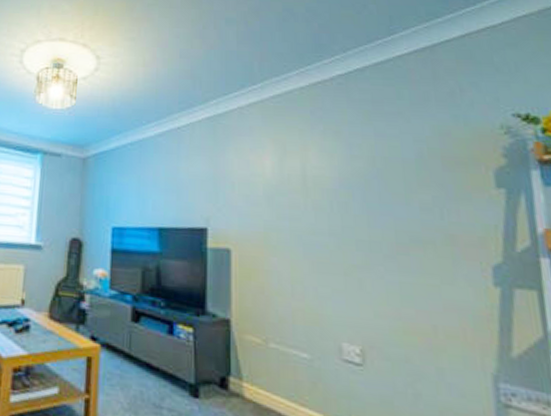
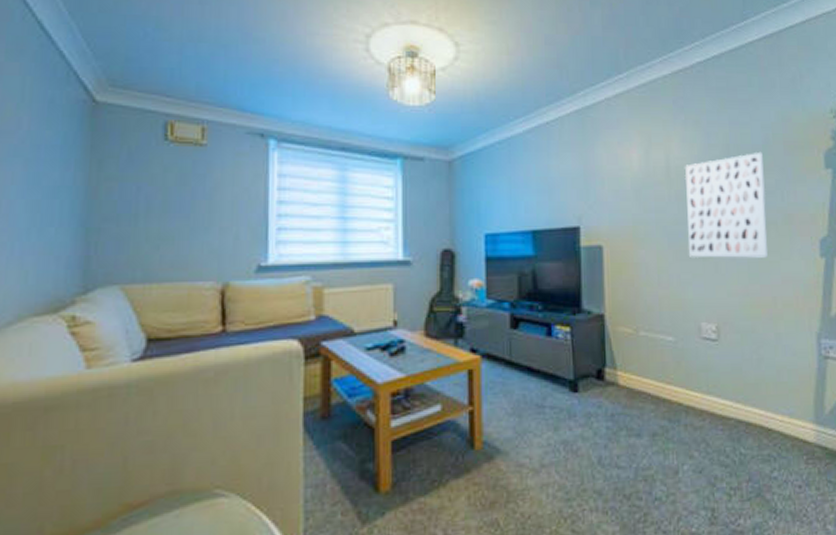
wall art: none [324,165,425,280] -> present [685,151,768,258]

